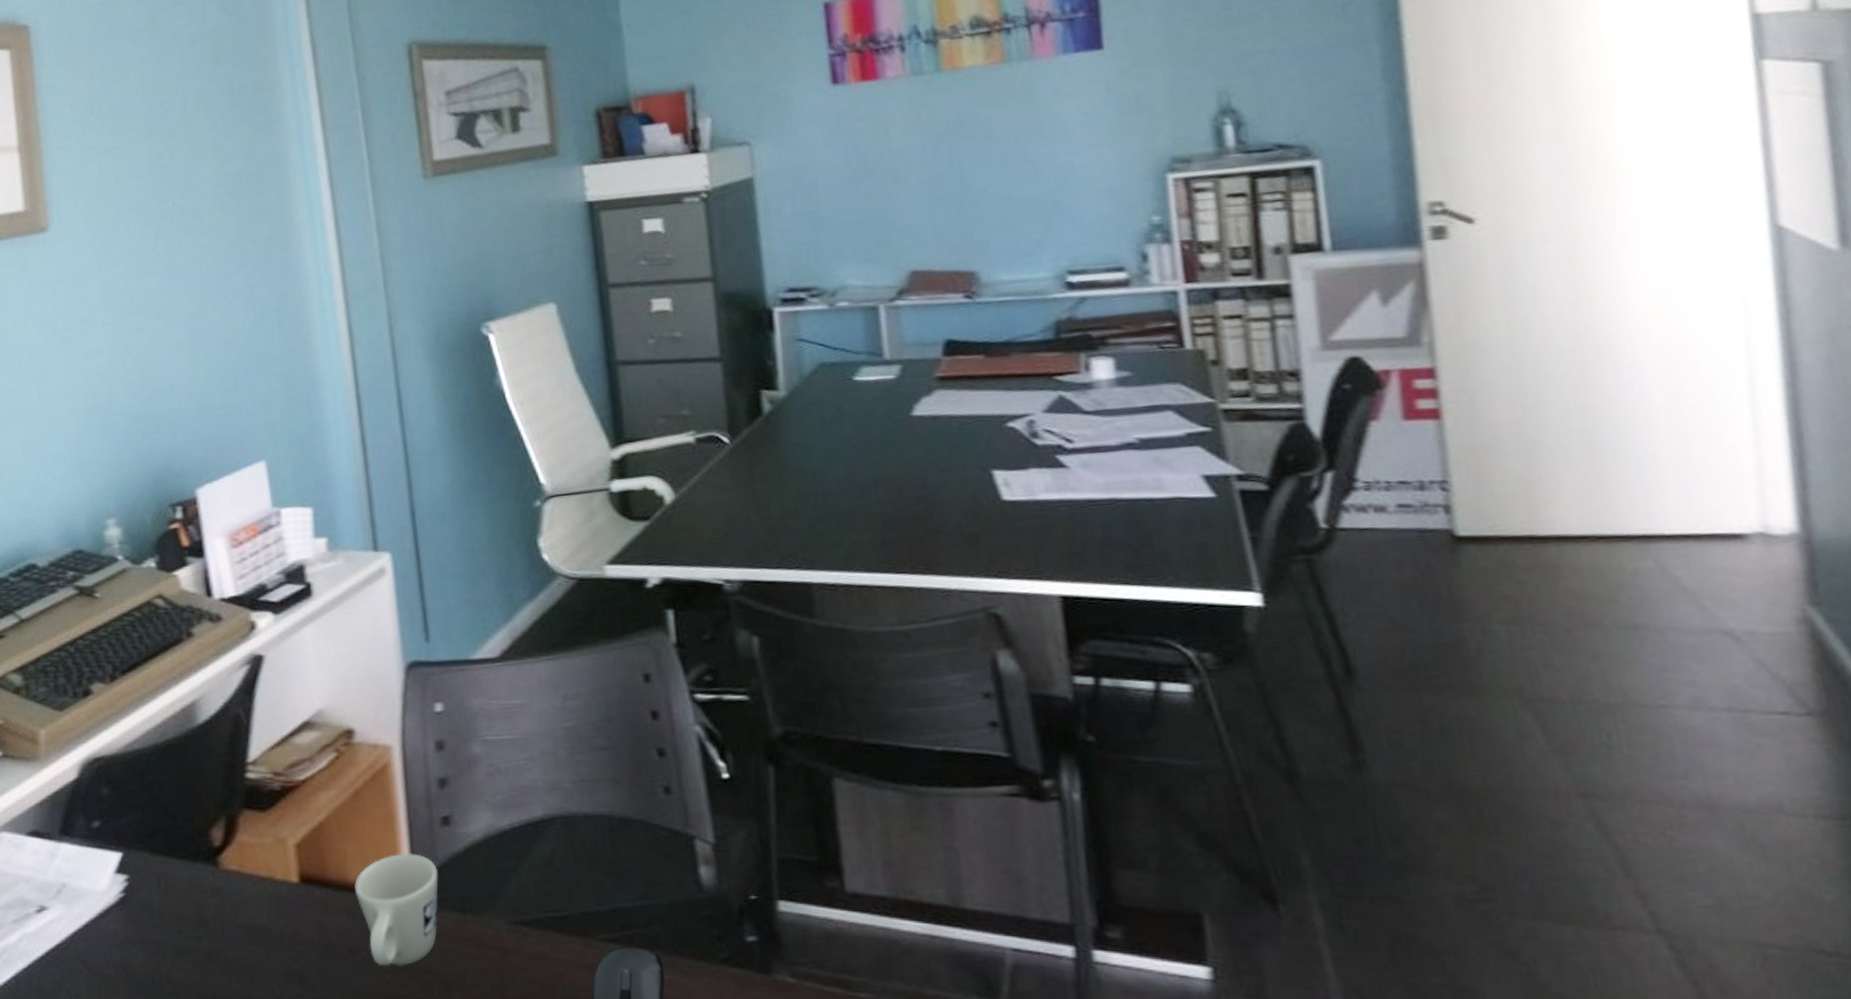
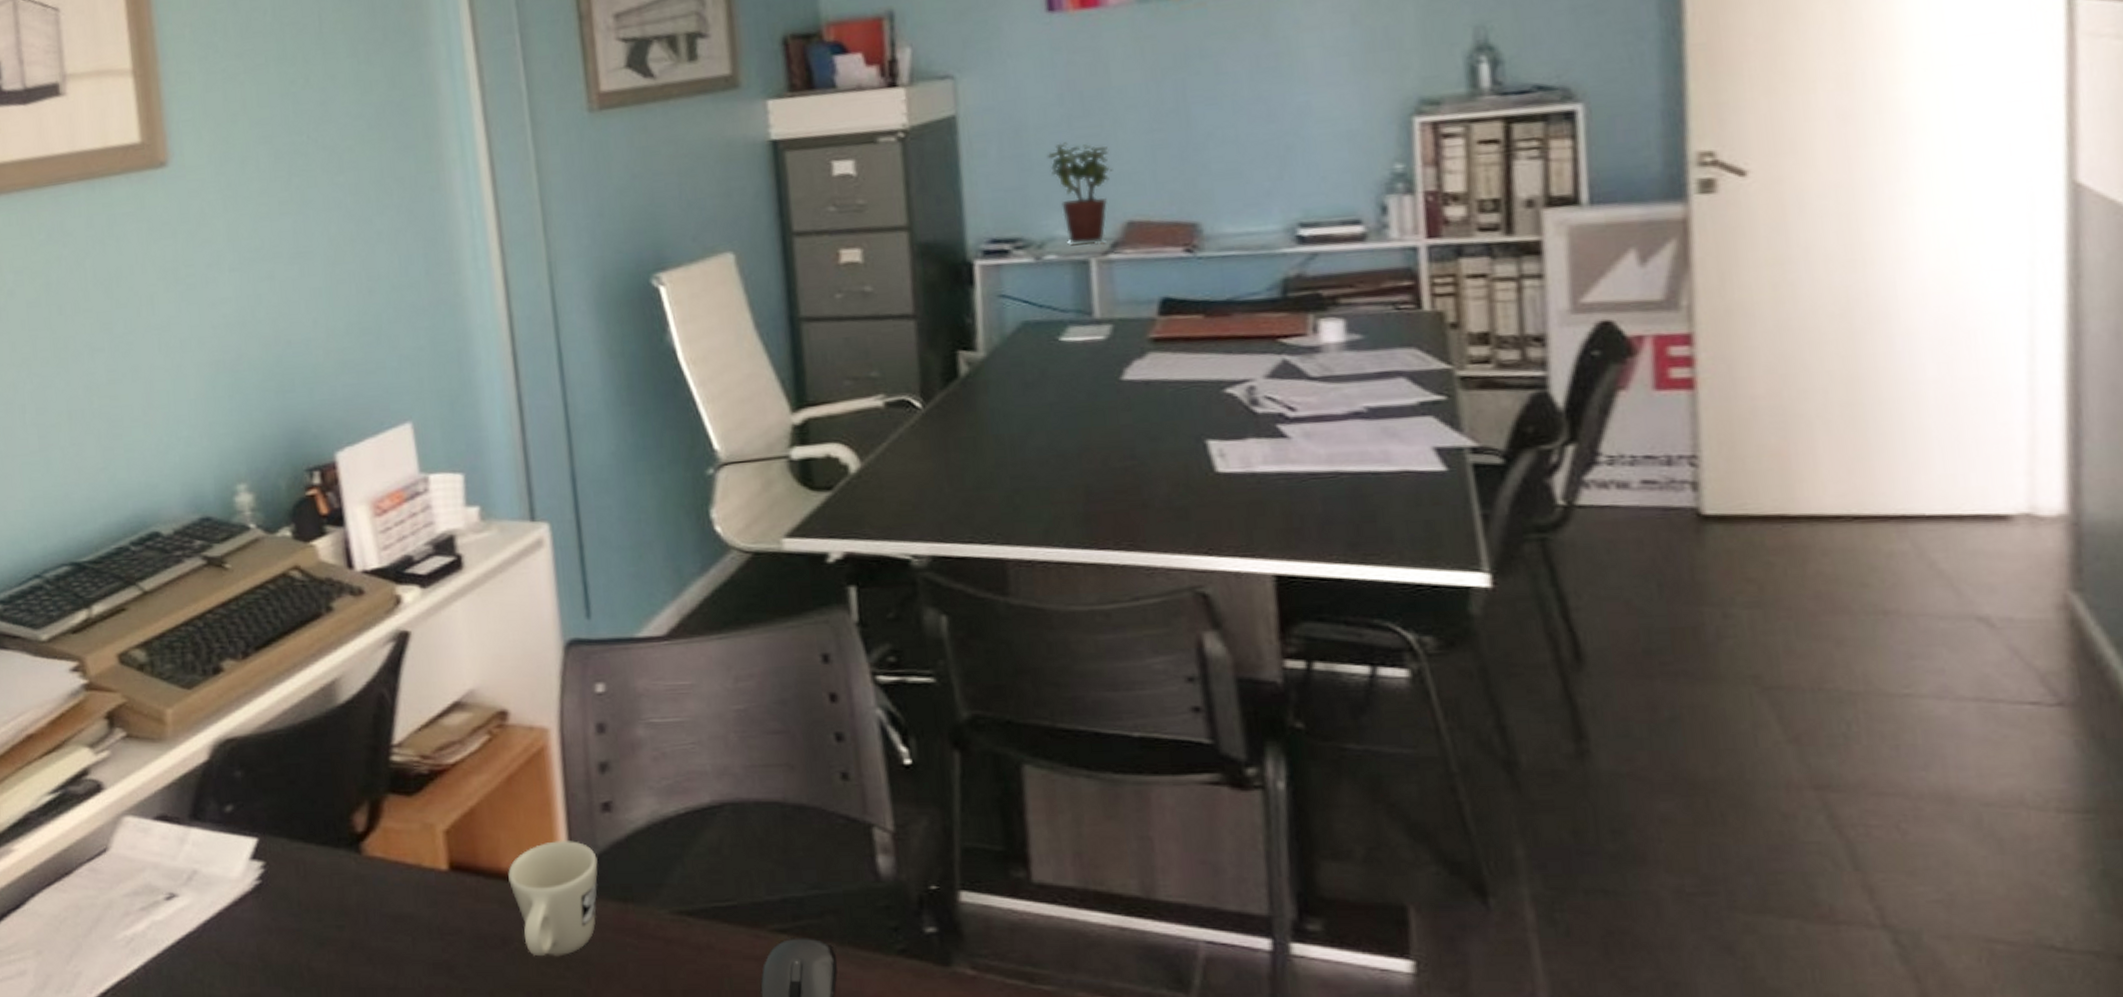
potted plant: none [836,200,897,292] -> present [1046,142,1113,244]

